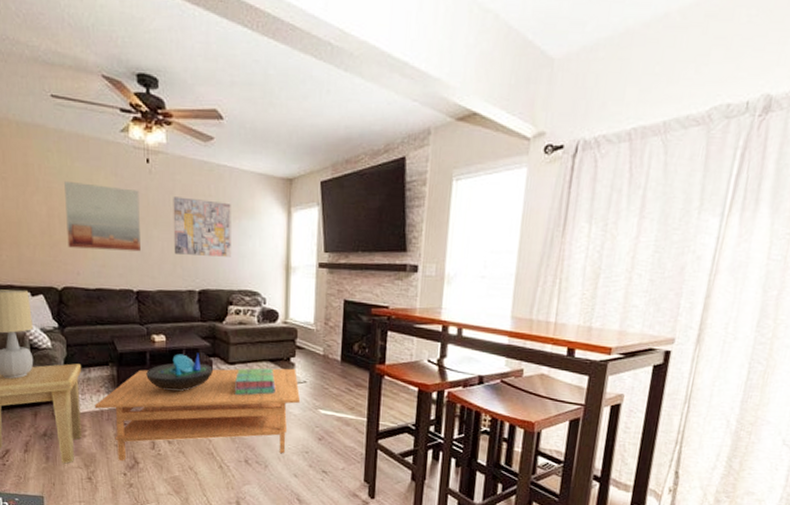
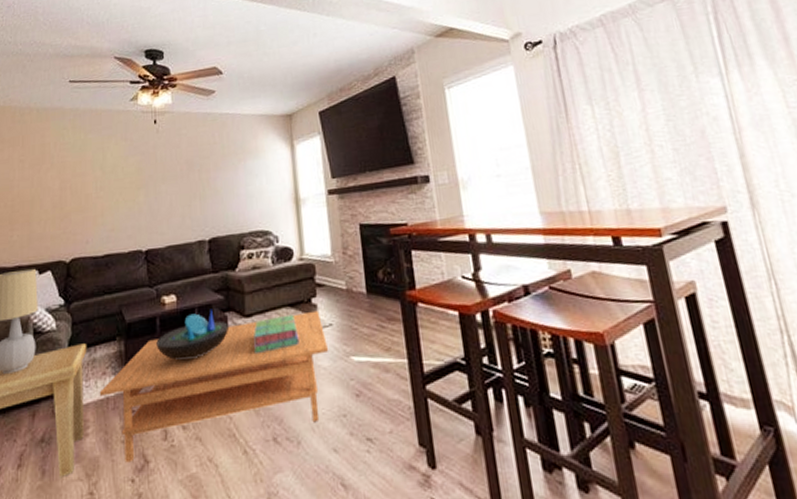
wall art: present [64,180,140,252] -> none [77,150,149,217]
wall art: present [173,196,231,257] -> none [179,147,239,205]

